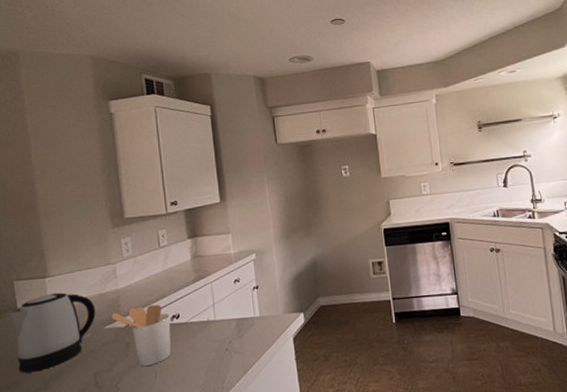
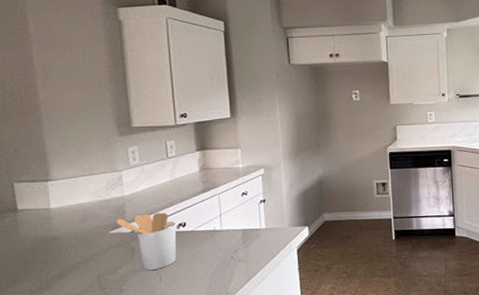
kettle: present [10,292,96,373] -> none [9,196,100,273]

